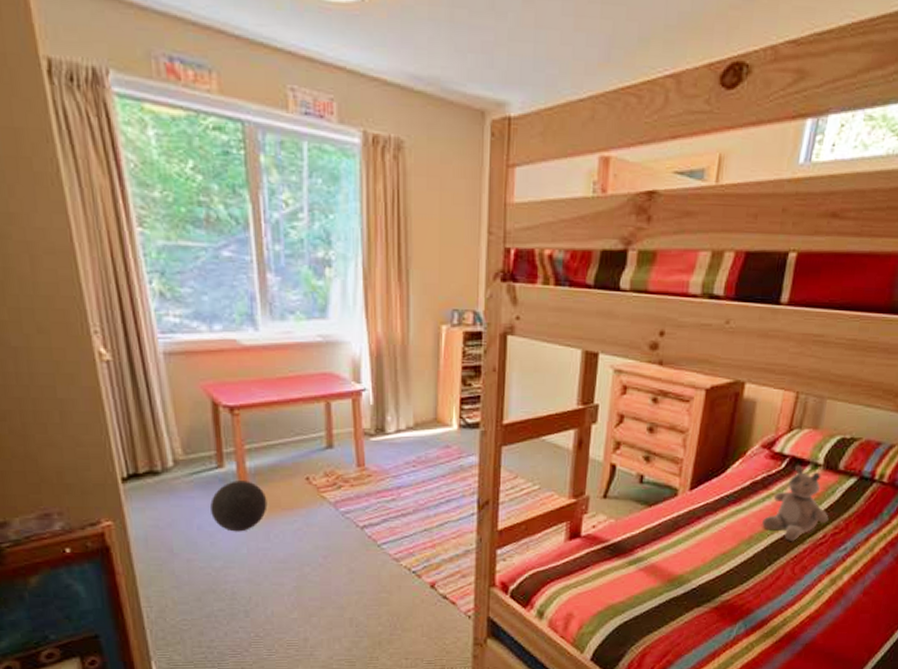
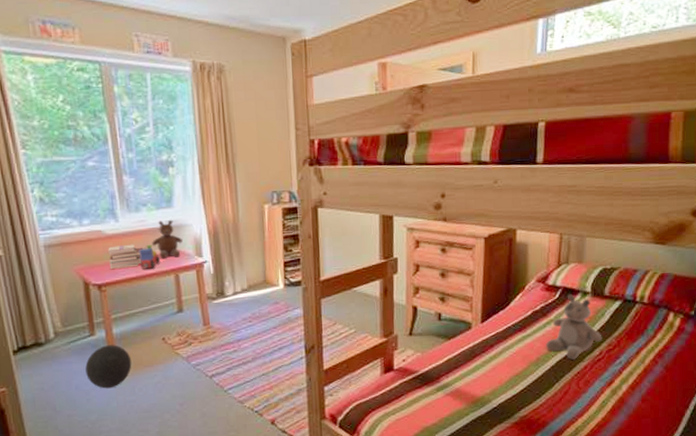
books: none [244,360,289,390] -> present [108,244,144,270]
toy train: none [282,362,309,393] -> present [139,244,161,269]
teddy bear: none [299,333,337,381] -> present [152,219,182,258]

